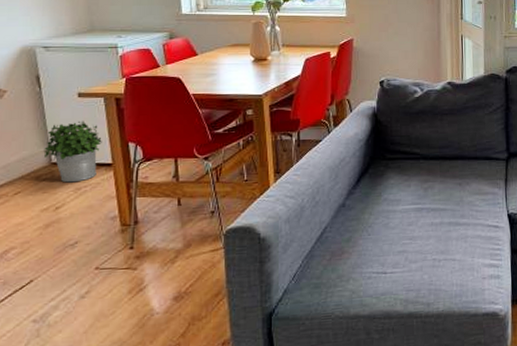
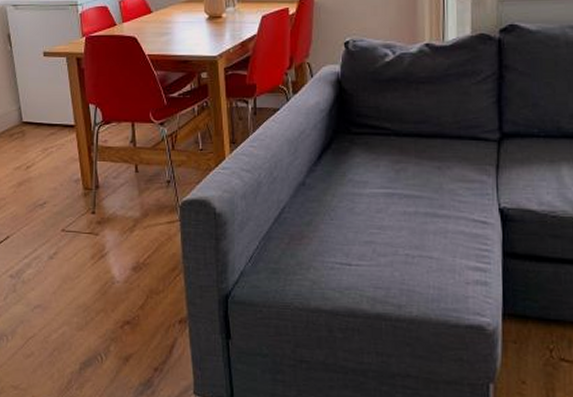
potted plant: present [44,120,102,183] -> none [15,80,65,143]

